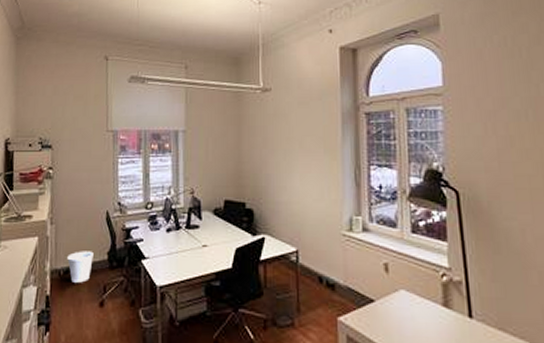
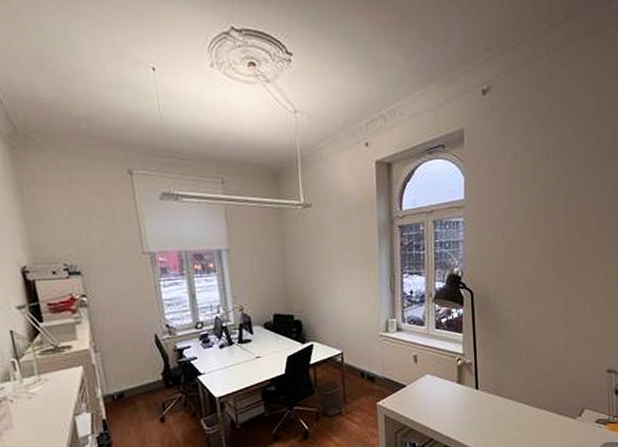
wastebasket: present [67,251,94,283] -> none [119,374,148,405]

